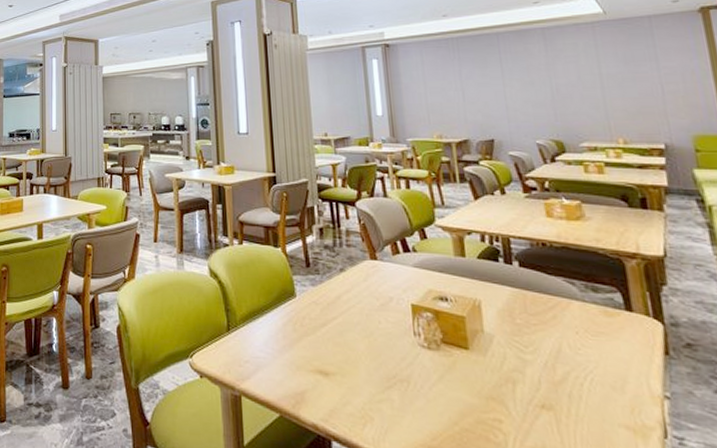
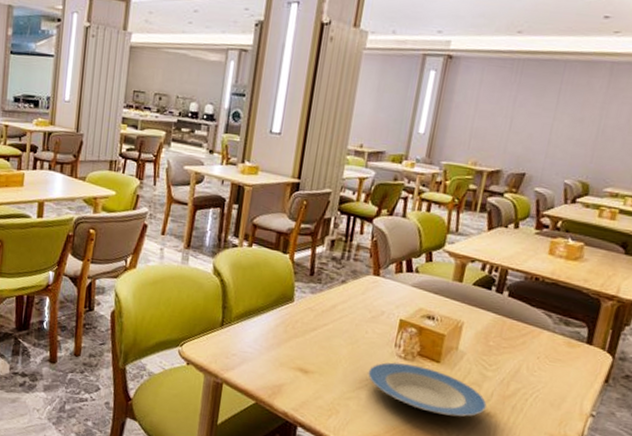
plate: none [393,354,540,413] -> present [368,362,487,417]

